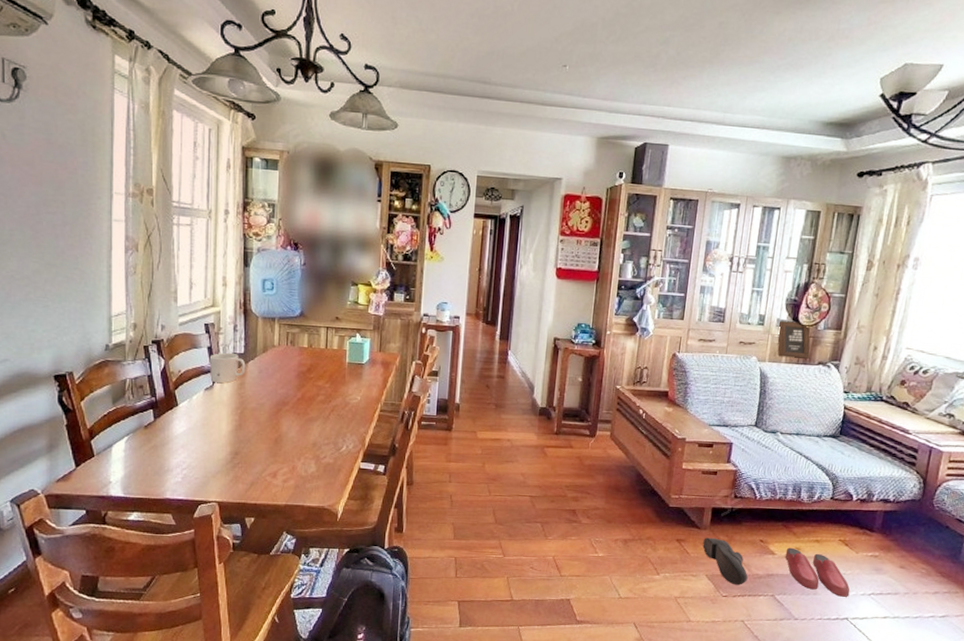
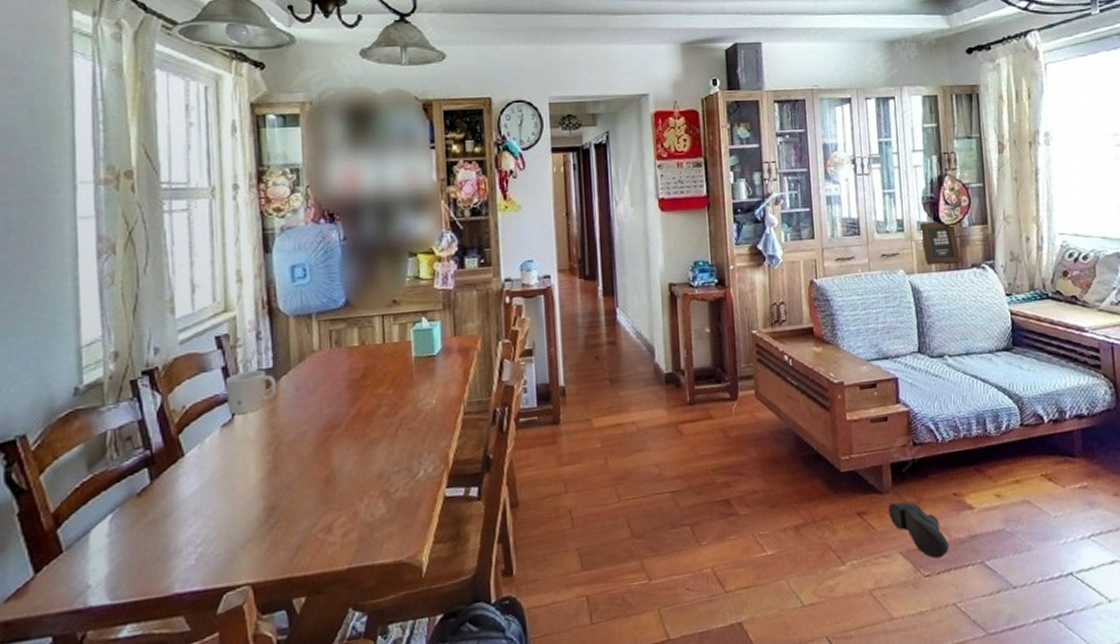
slippers: present [785,547,850,597] -> none [985,495,1067,547]

